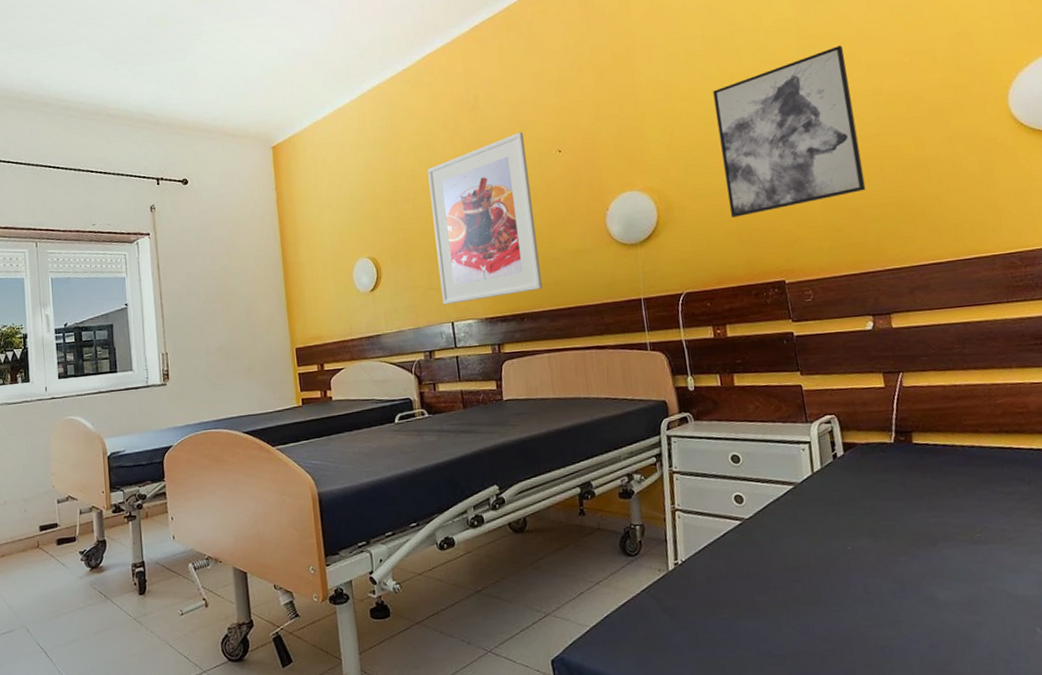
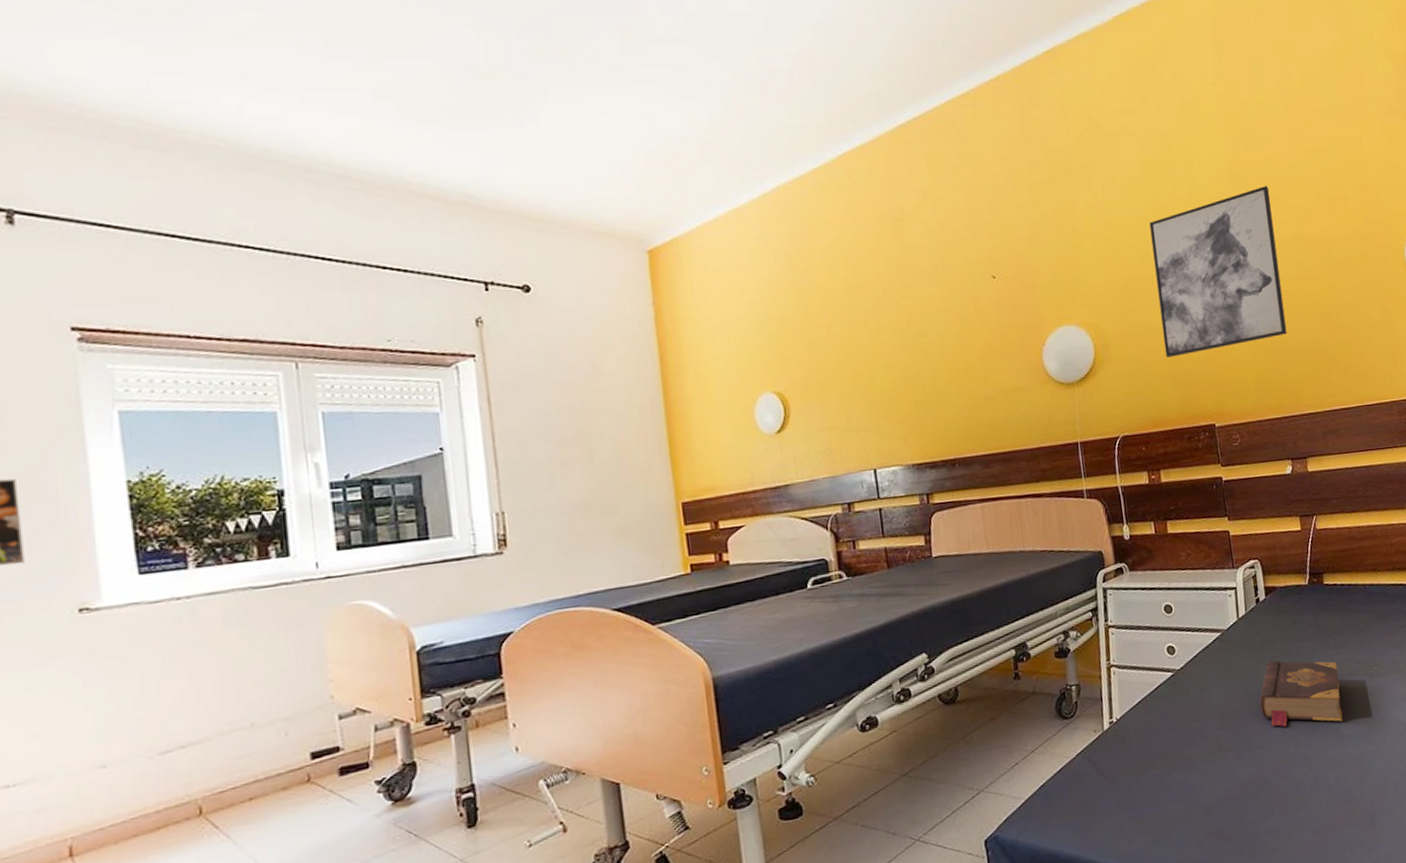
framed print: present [427,131,542,305] -> none [845,252,975,449]
book: none [838,517,939,588] -> present [1259,660,1343,727]

